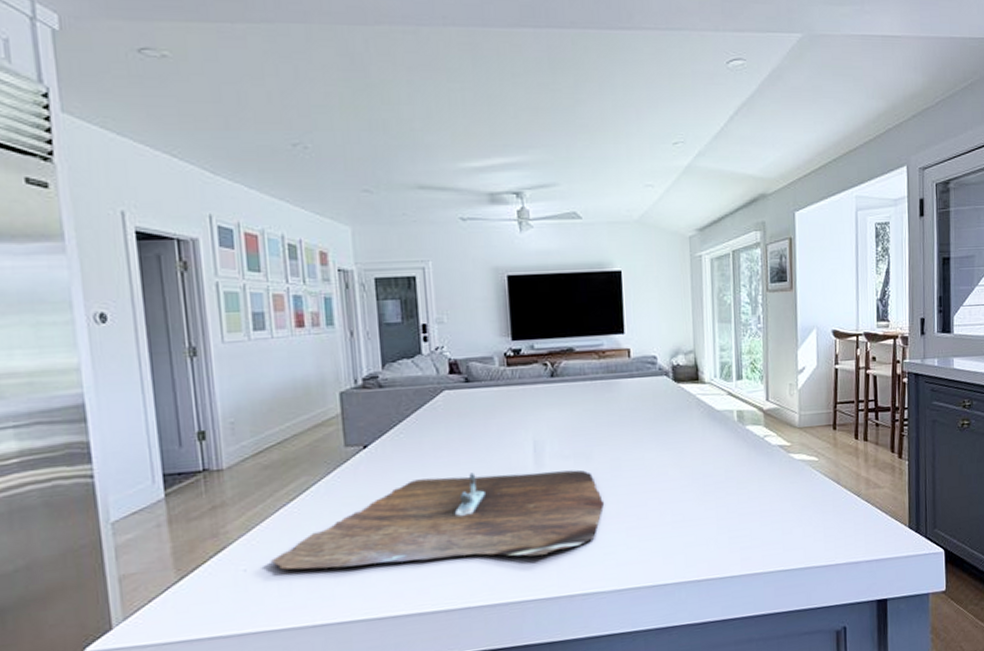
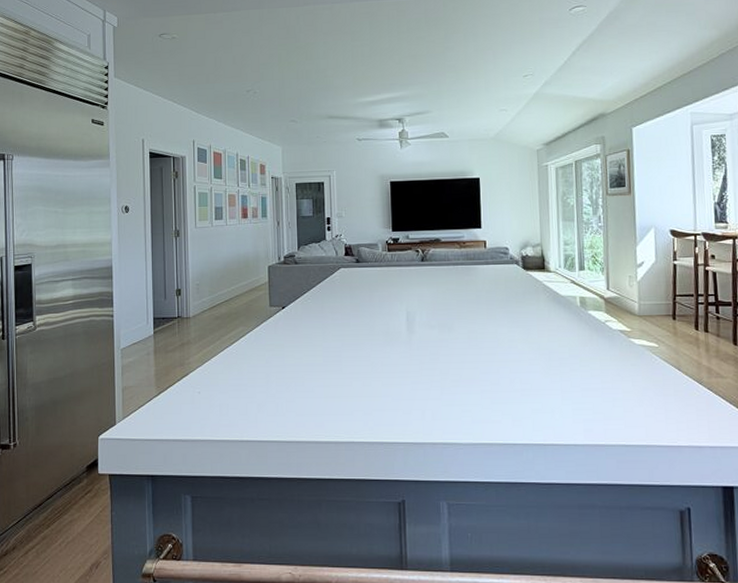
cutting board: present [270,469,605,570] -> none [215,333,463,406]

